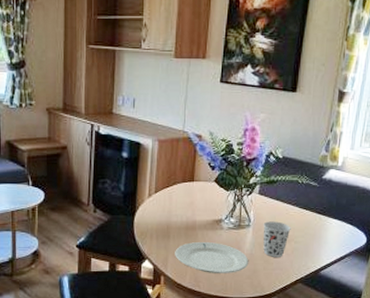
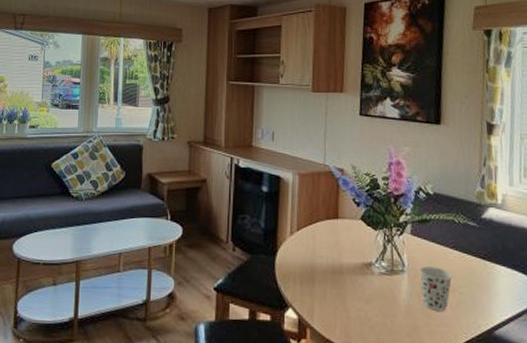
plate: present [175,242,249,273] -> none [321,289,407,329]

